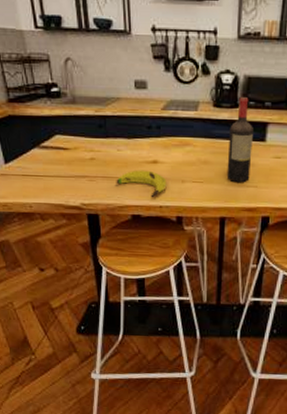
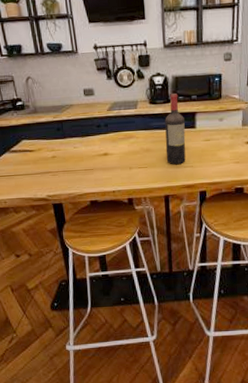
banana: present [116,170,167,198] -> none [75,162,117,185]

